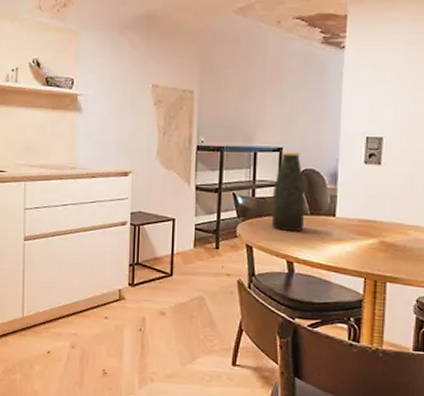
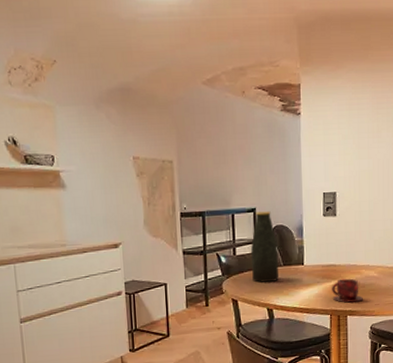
teacup: none [369,238,409,268] -> present [332,278,363,303]

